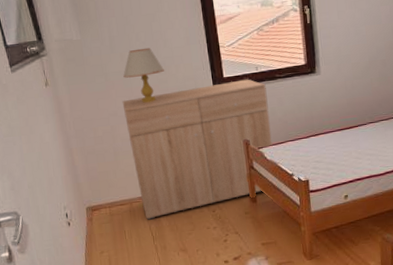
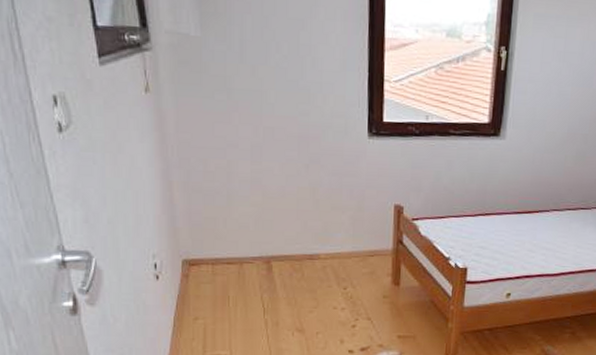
dresser: present [122,79,273,220] -> none [246,128,435,287]
table lamp: present [123,47,164,103] -> none [252,63,307,138]

